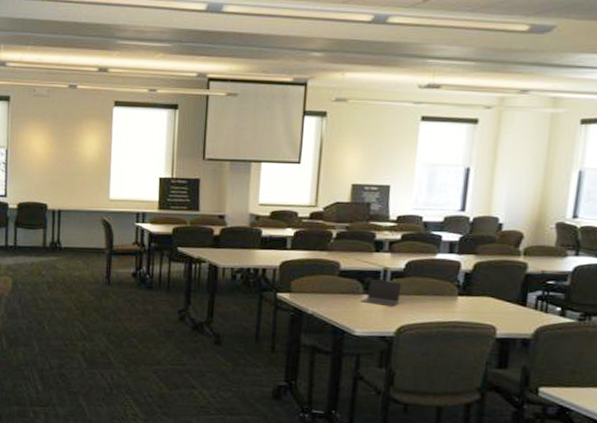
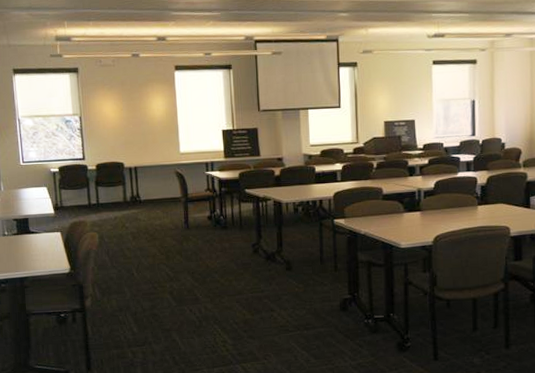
laptop computer: present [360,280,402,307] -> none [402,199,434,221]

